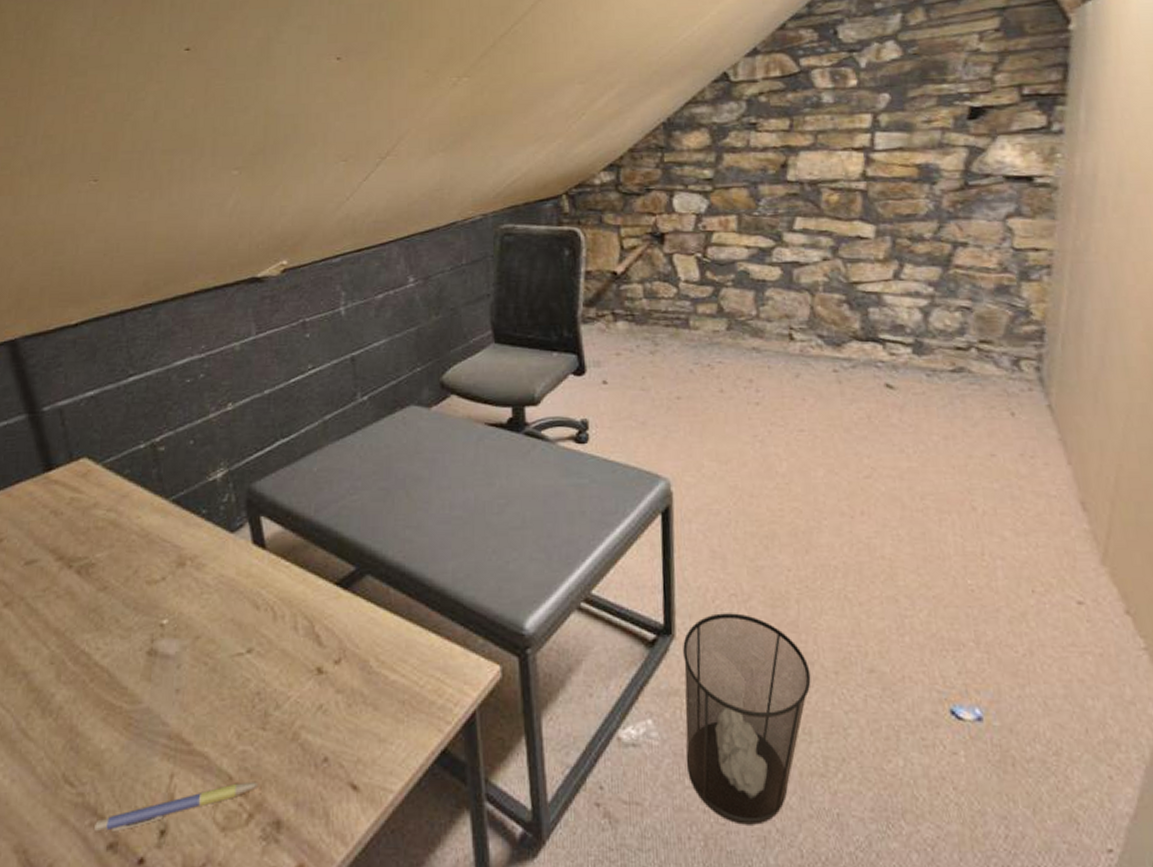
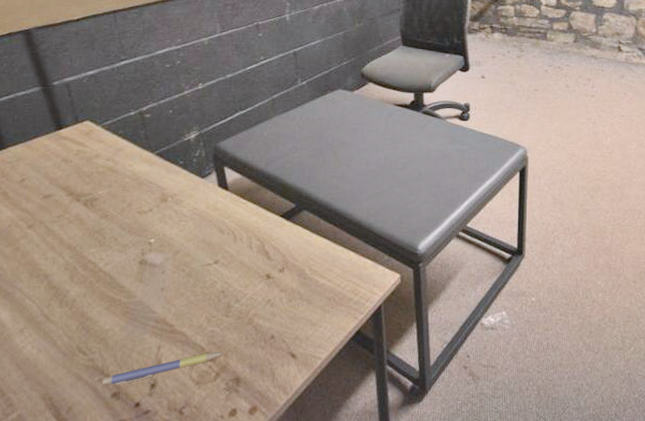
waste bin: present [683,613,811,825] -> none [528,241,617,381]

